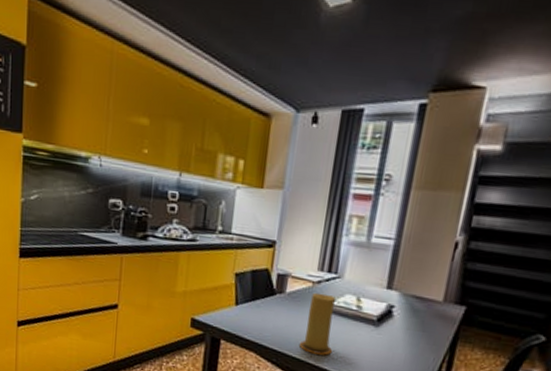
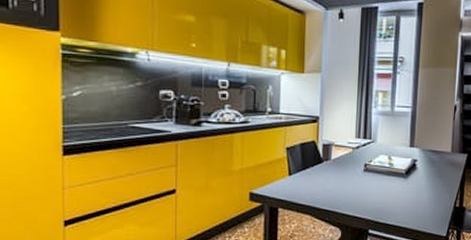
candle: present [300,292,335,355] -> none [347,156,374,208]

